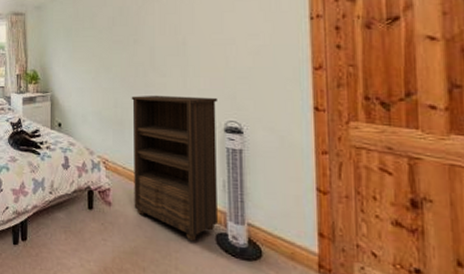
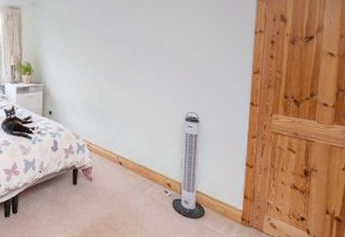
bookshelf: present [131,95,217,241] -> none [111,89,182,206]

